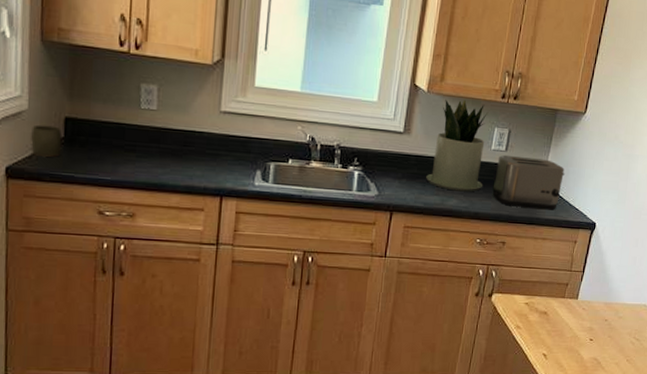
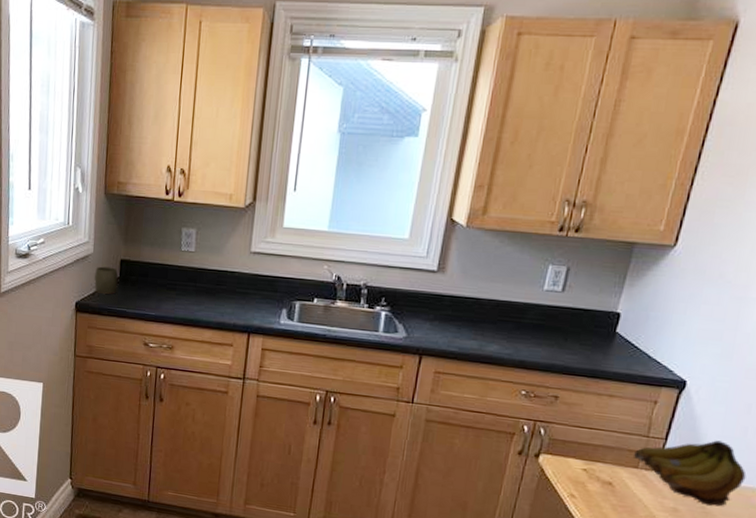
planter: present [426,99,489,192] -> none [462,234,542,338]
toaster: present [492,154,565,210] -> none [543,296,643,363]
fruit: none [561,269,636,322] -> present [633,440,747,506]

